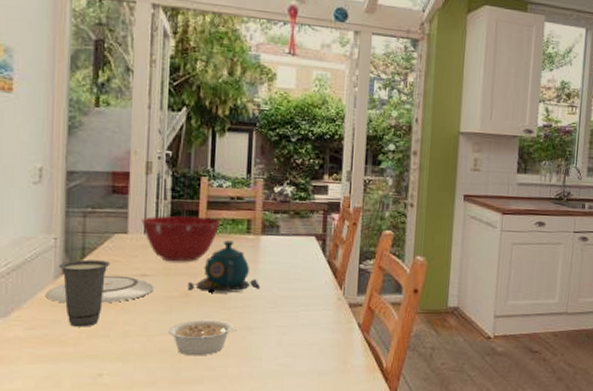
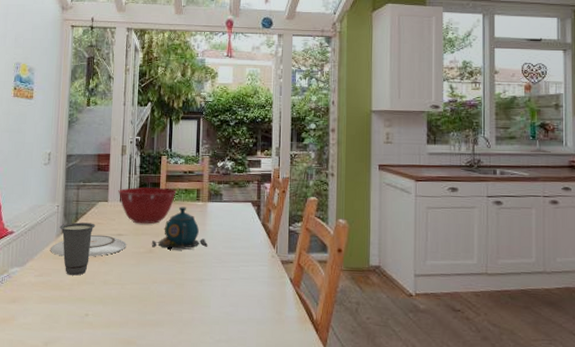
legume: present [168,319,239,356] -> none [137,271,191,303]

